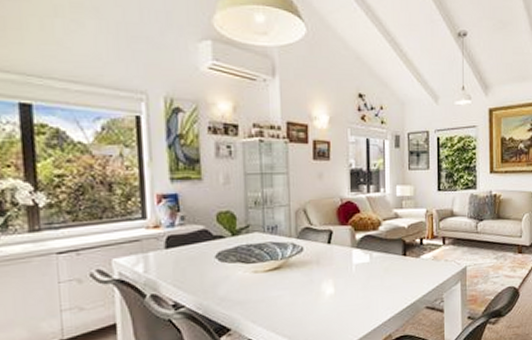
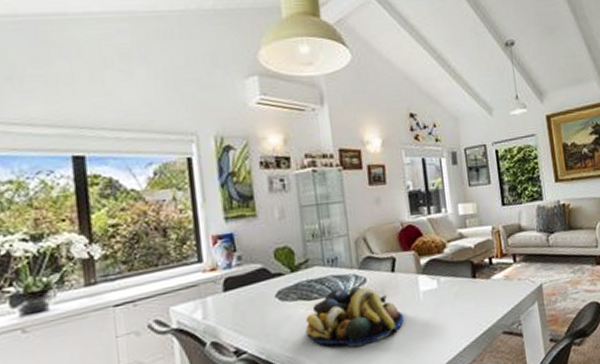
fruit bowl: none [242,254,336,310] -> present [305,286,405,348]

